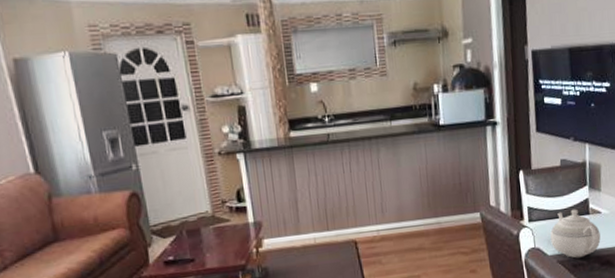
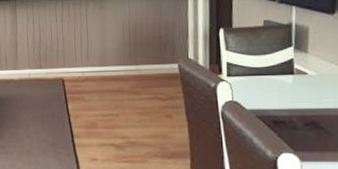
teapot: present [550,209,601,258] -> none [250,68,306,115]

